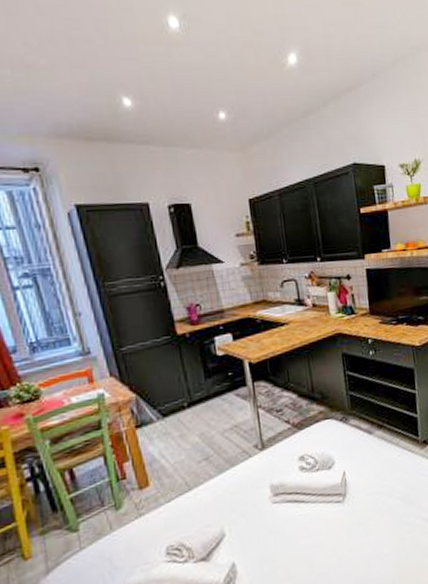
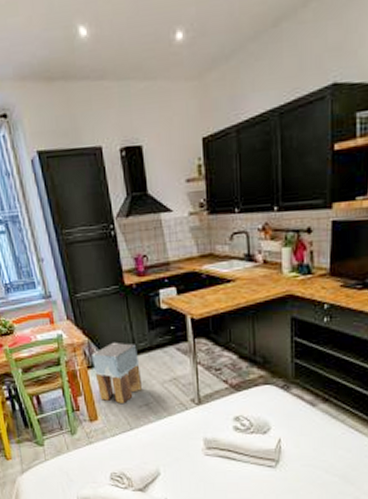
stool: none [140,394,201,462] -> present [92,342,143,403]

